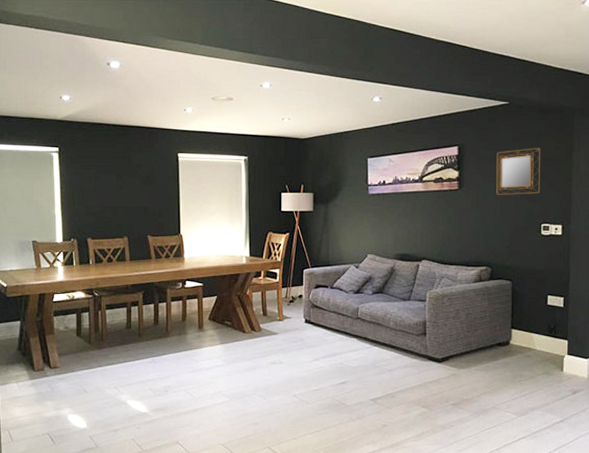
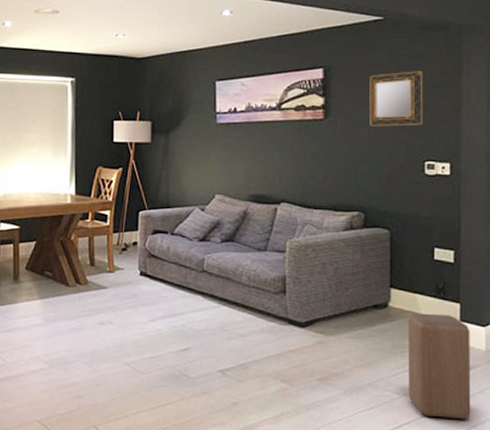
stool: none [525,349,576,433] -> present [409,313,471,419]

